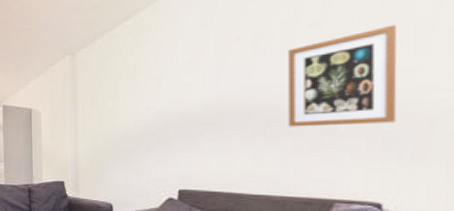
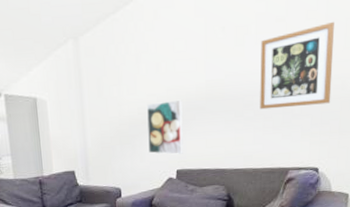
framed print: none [145,113,187,172] -> present [147,99,183,155]

